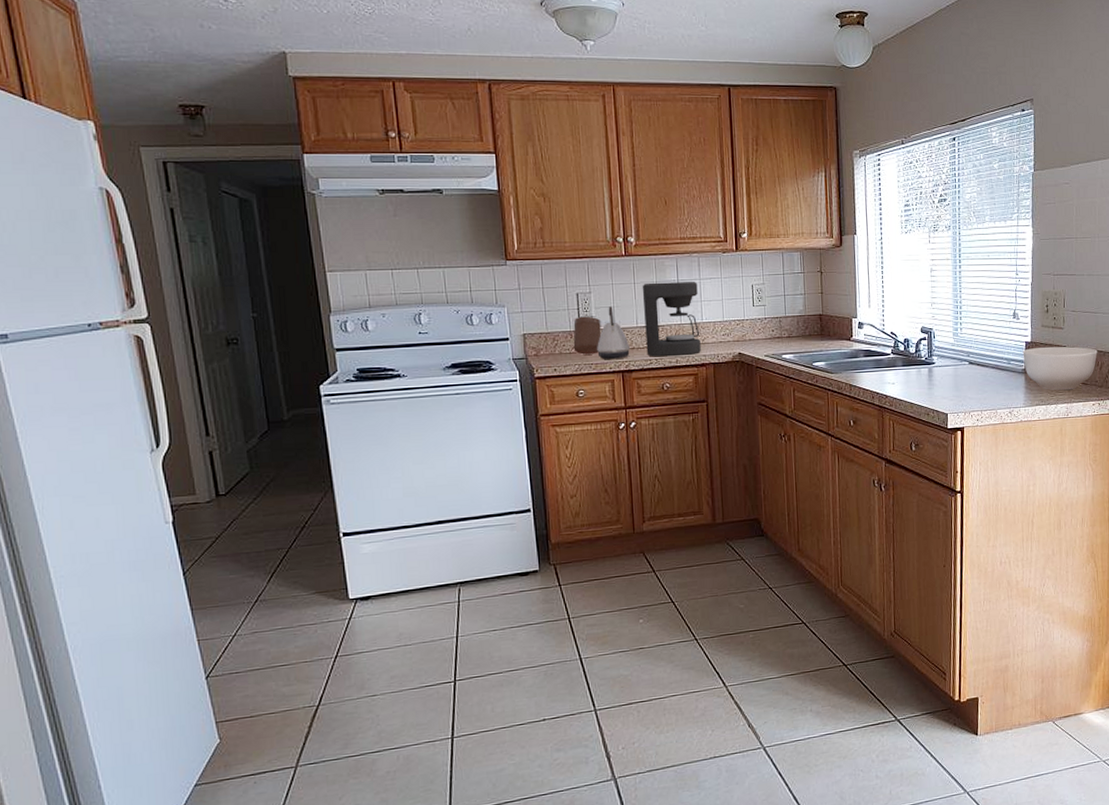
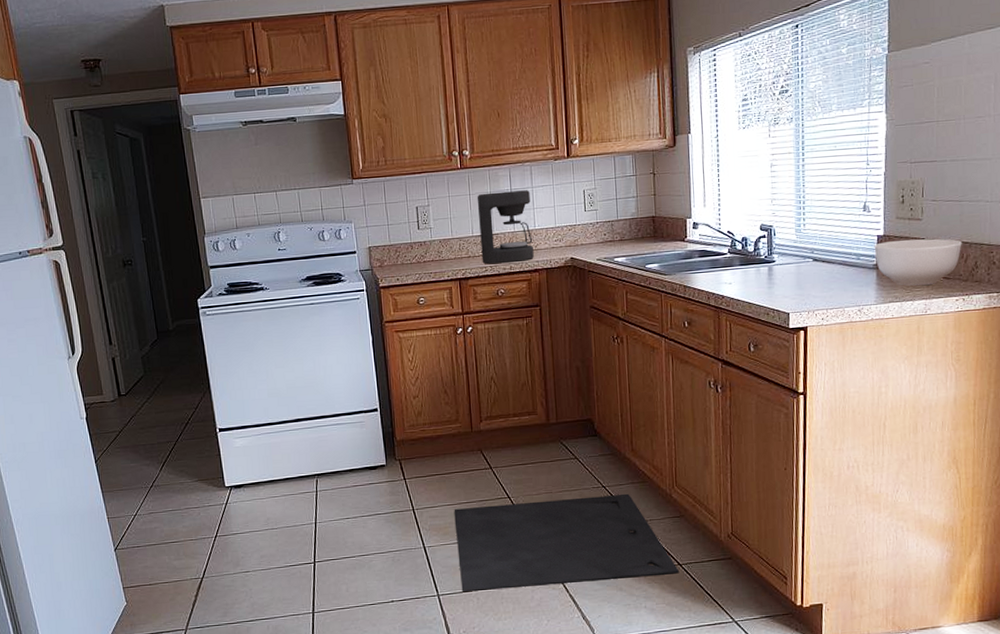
canister: present [562,313,609,356] -> none [403,225,446,266]
kettle: present [596,306,631,360] -> none [435,218,467,269]
door mat: none [613,594,844,705] -> present [454,493,679,591]

